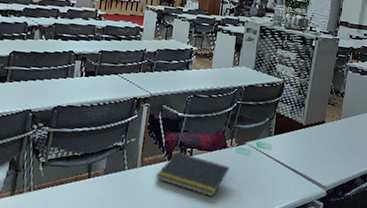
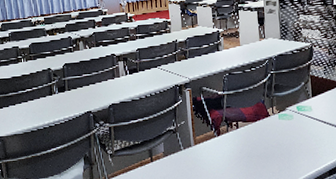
notepad: present [155,151,229,197] -> none [209,126,275,163]

